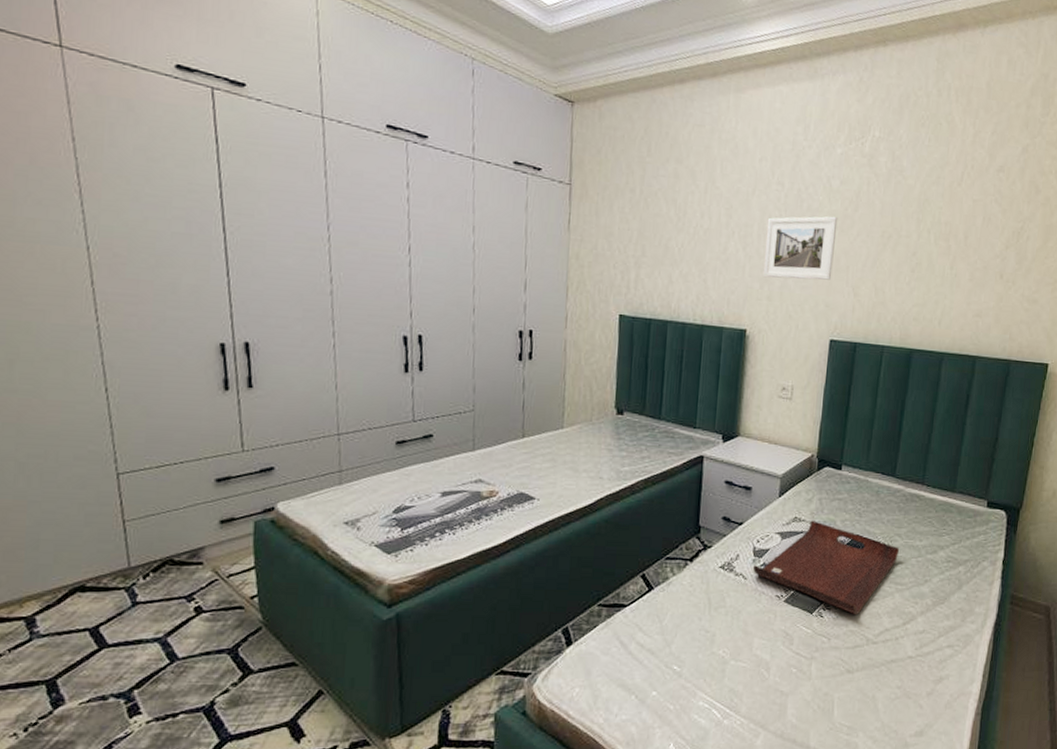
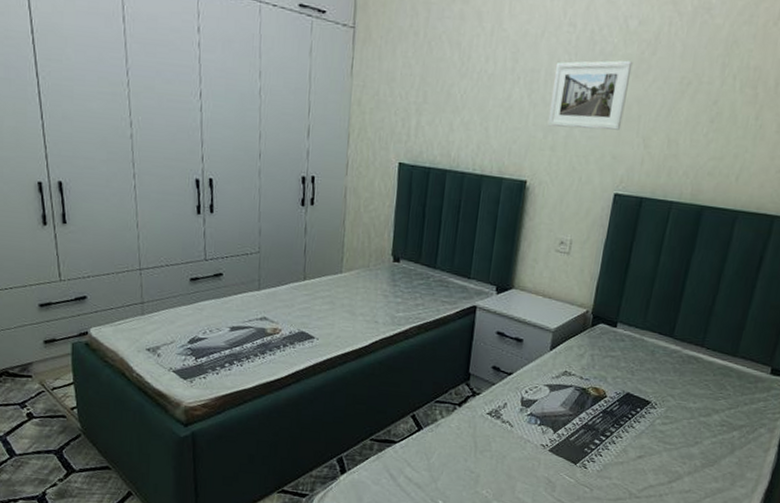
serving tray: present [752,520,899,615] -> none [519,375,671,470]

